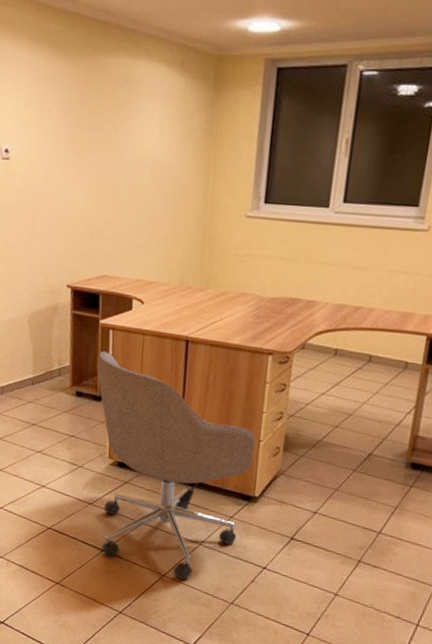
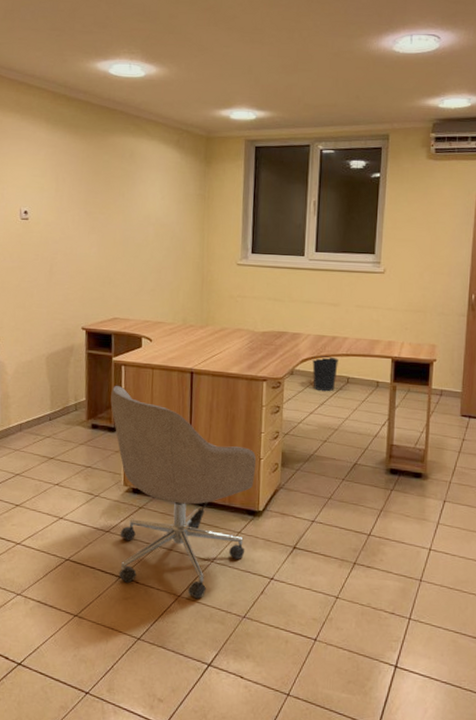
wastebasket: none [327,329,361,371] -> present [311,356,338,392]

